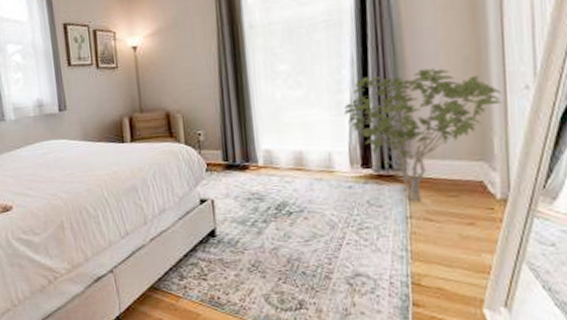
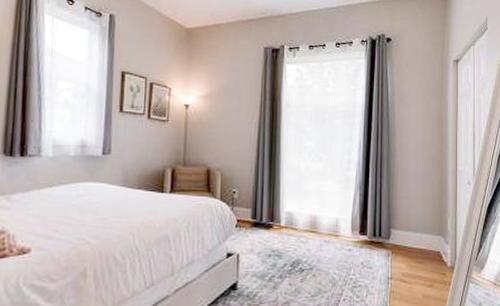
shrub: present [344,68,502,202] -> none [351,160,454,266]

